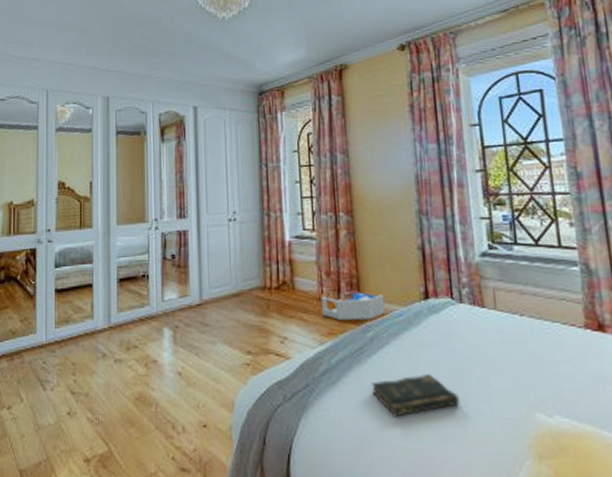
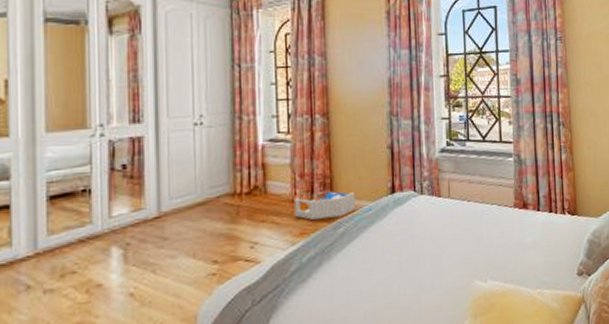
bible: present [370,373,460,417] -> none [339,259,416,303]

